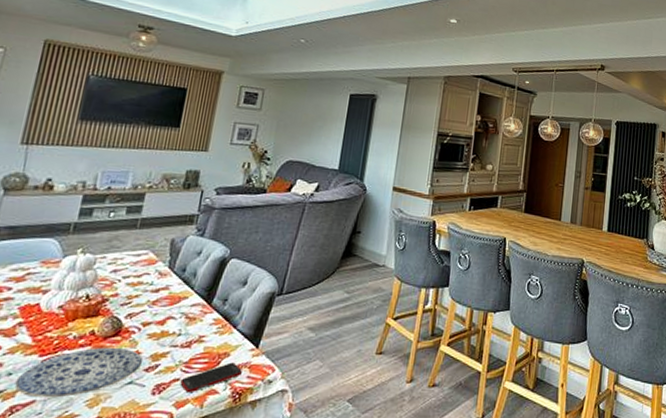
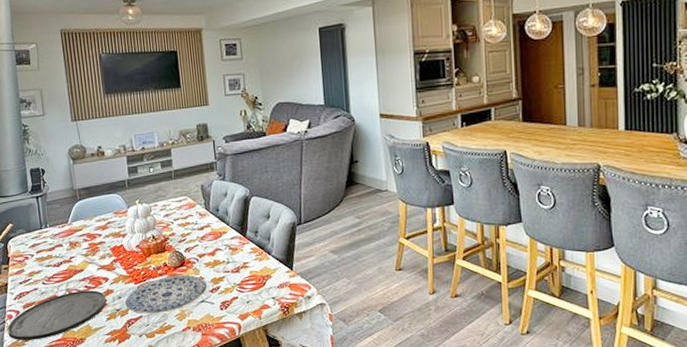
cell phone: present [180,362,243,394] -> none [239,283,286,308]

